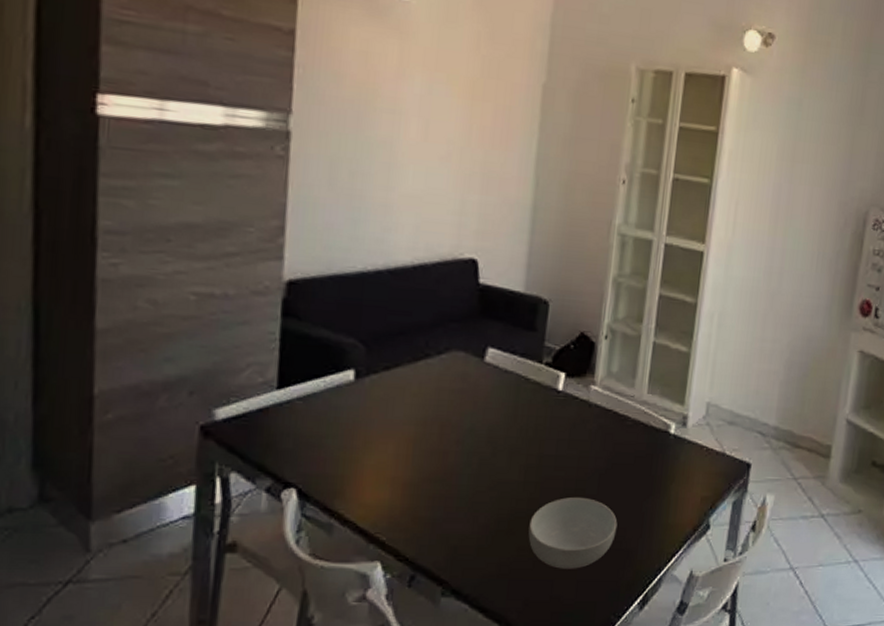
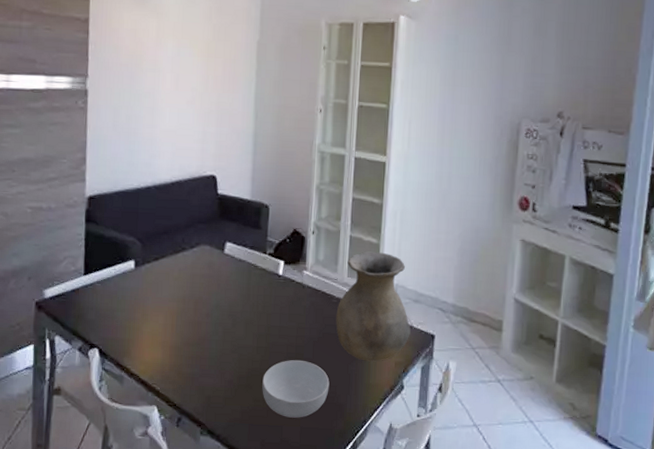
vase: none [629,362,723,497] -> present [336,251,411,362]

